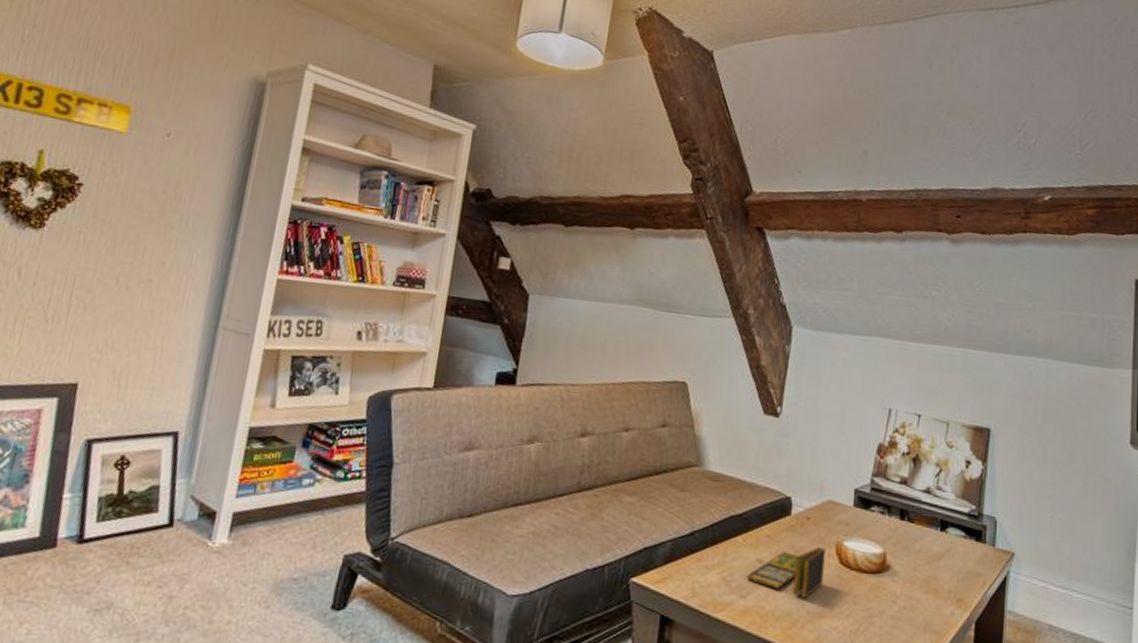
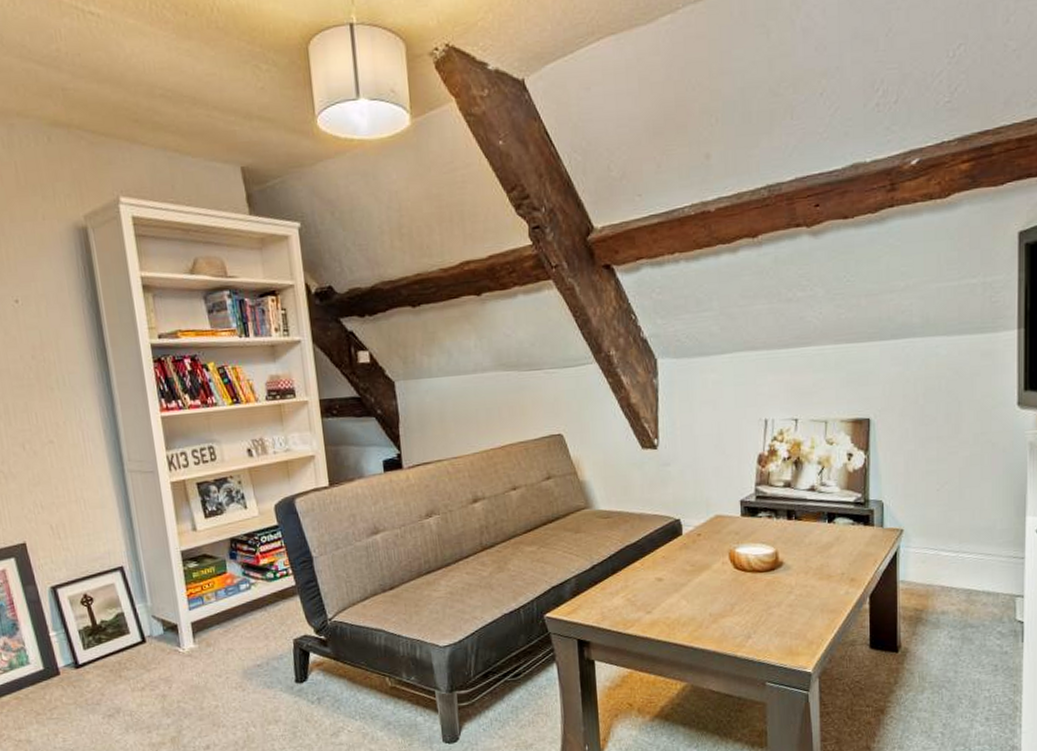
board game: present [746,547,826,599] -> none [649,557,721,604]

